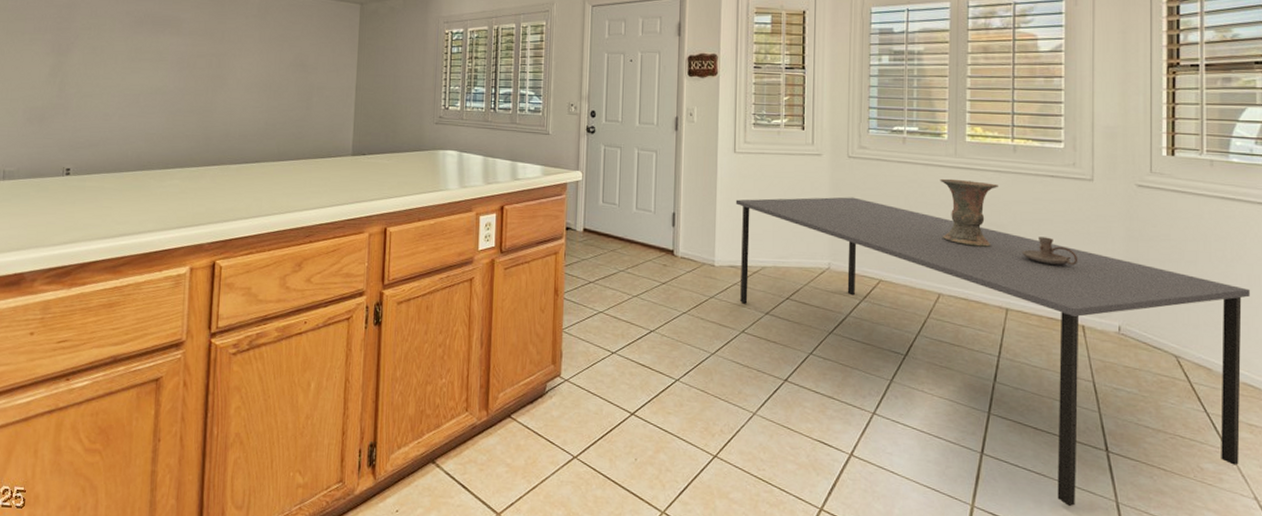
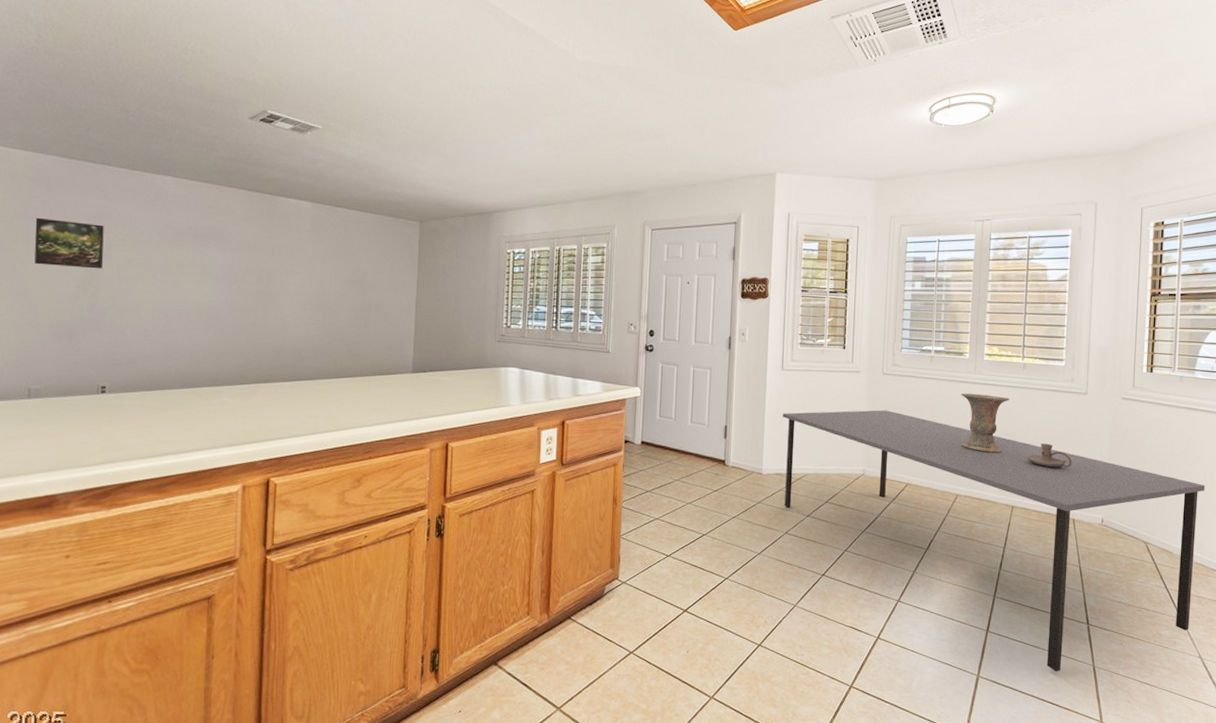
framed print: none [12,9,73,57] -> present [34,217,104,269]

